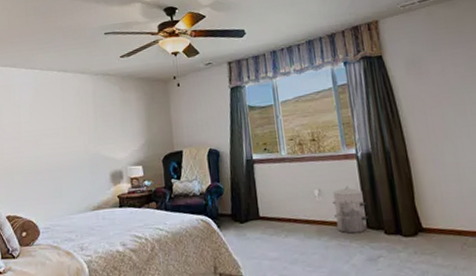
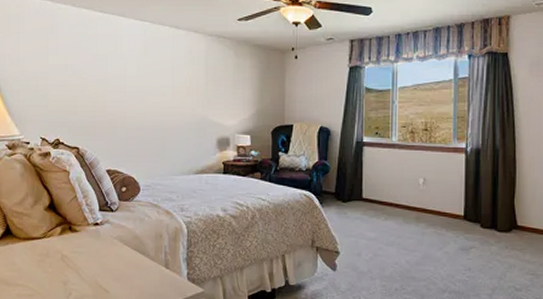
waste bin: present [333,186,369,234] -> none [435,178,468,224]

